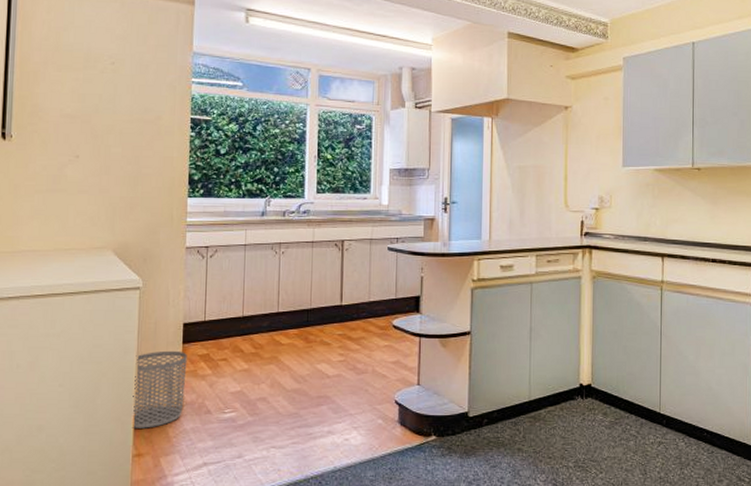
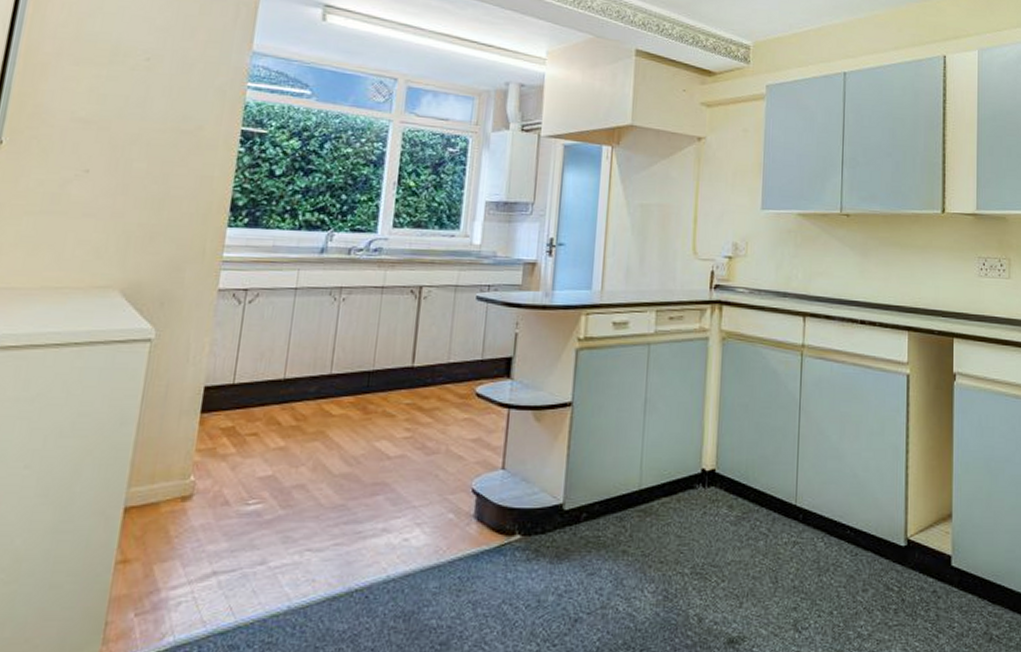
waste bin: present [131,350,187,428] -> none [118,421,205,525]

